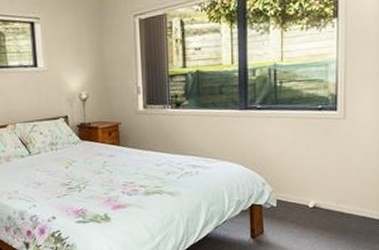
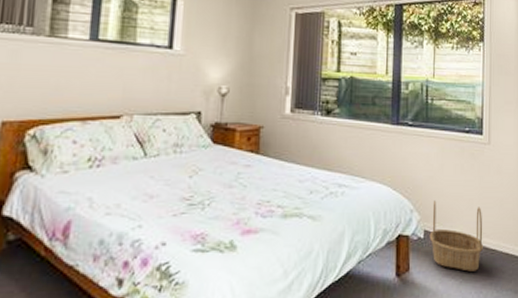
basket: none [282,174,339,233] -> present [429,200,484,272]

